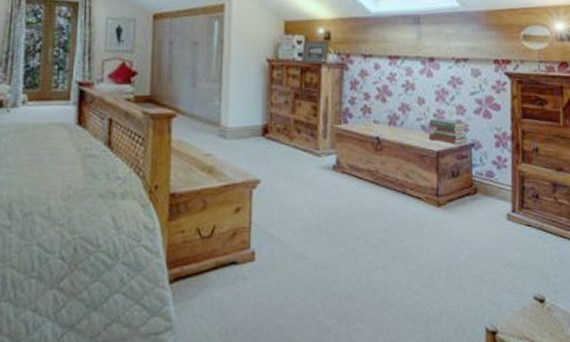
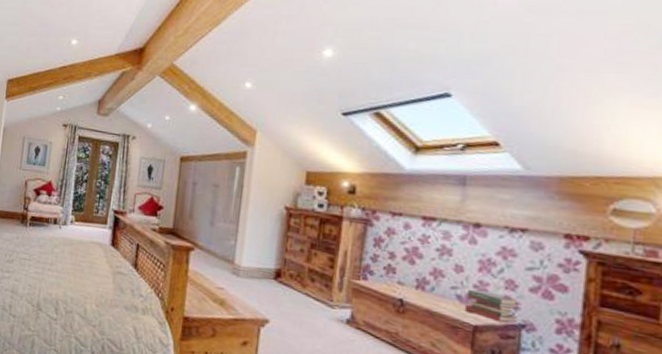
picture frame: present [302,40,330,65] -> none [321,192,354,219]

